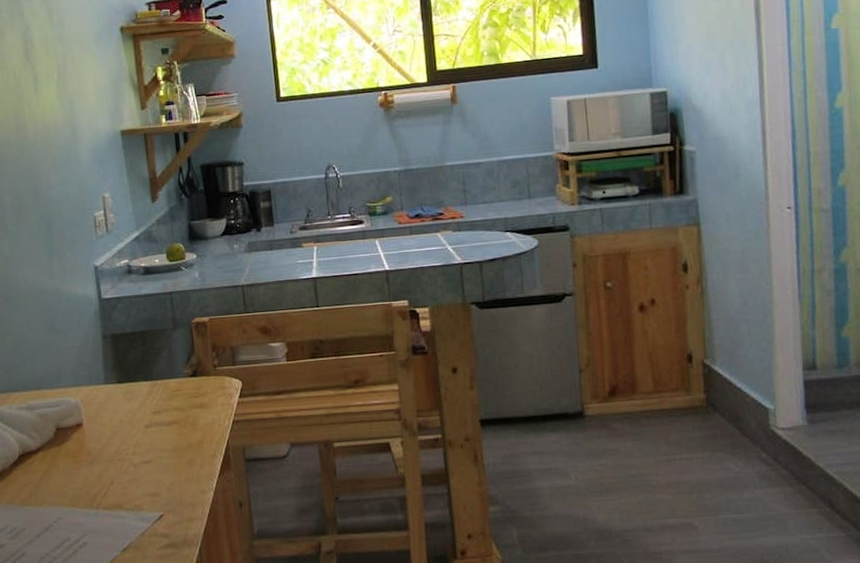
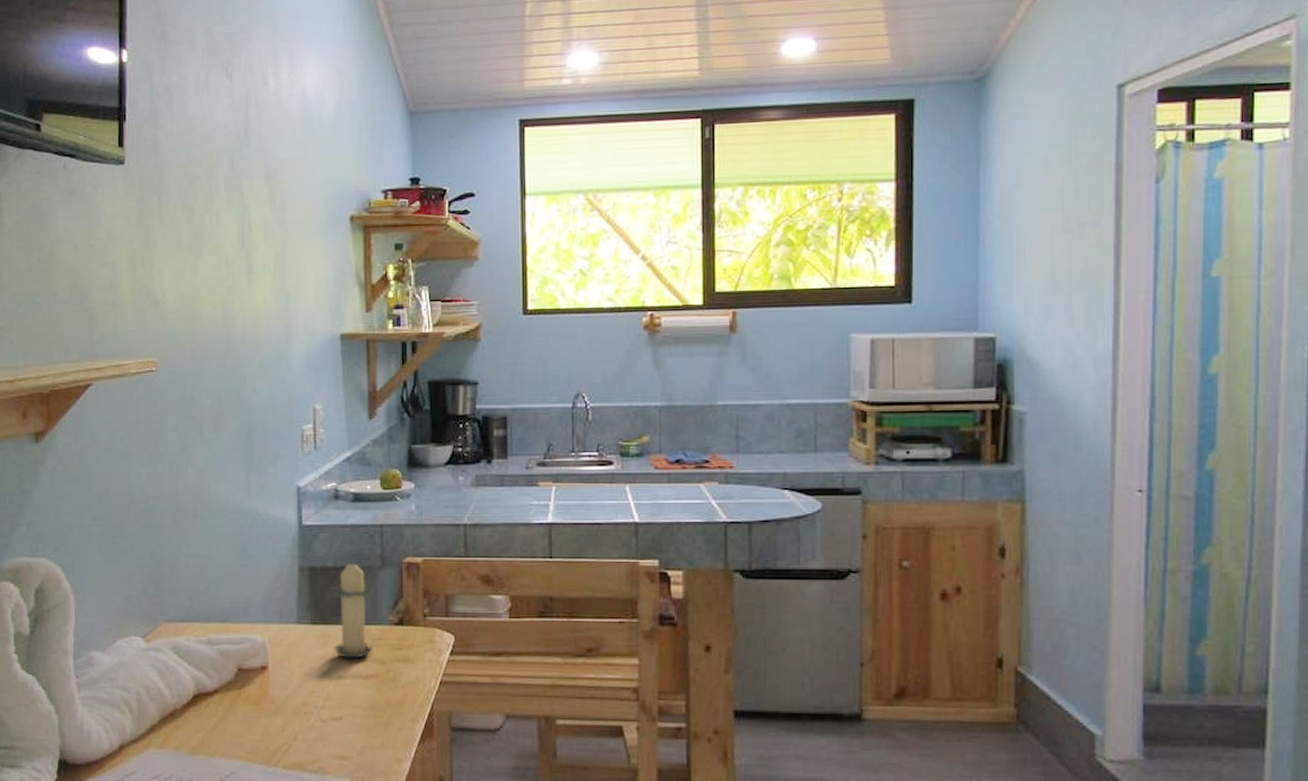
candle: none [132,322,172,409] -> present [332,557,373,658]

